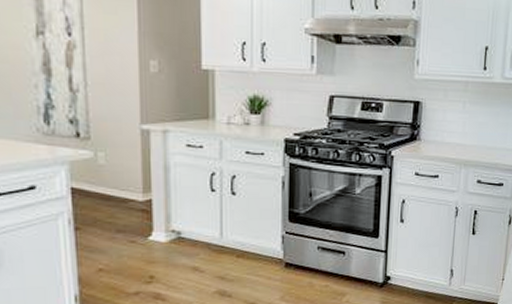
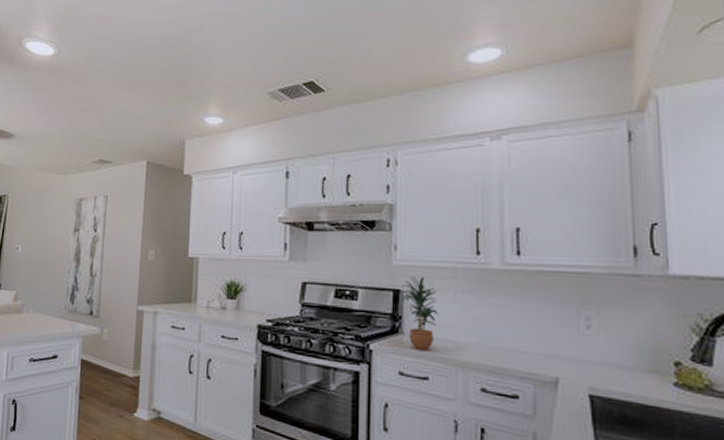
potted plant: none [421,89,450,154] -> present [402,276,438,352]

